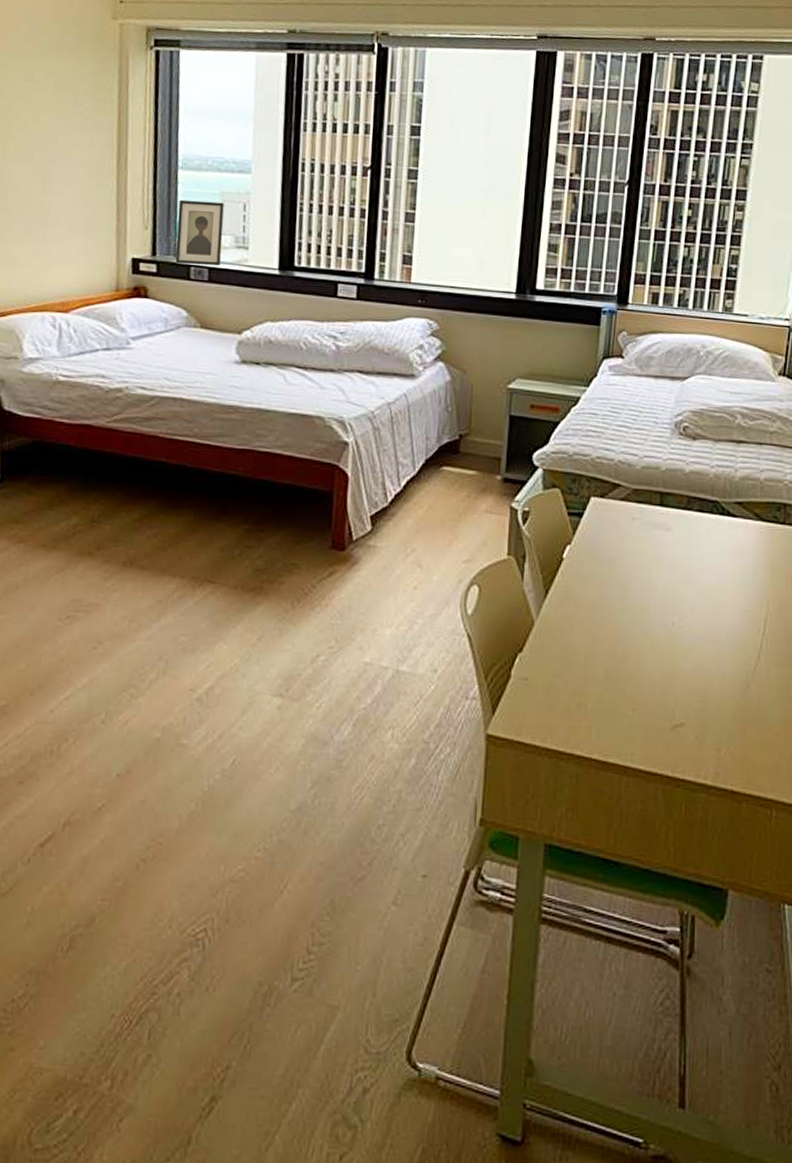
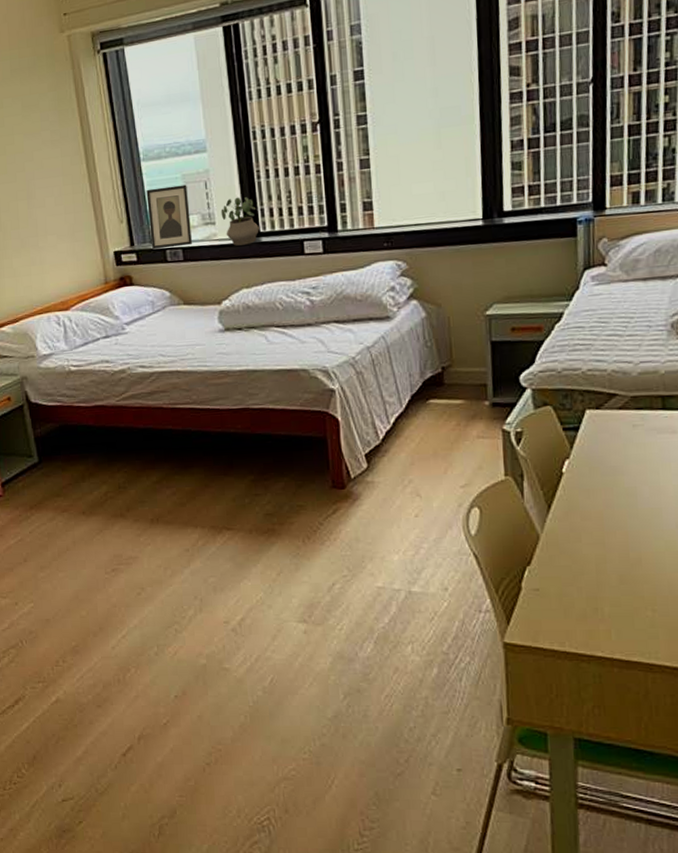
potted plant: none [256,226,295,277] -> present [220,197,259,246]

